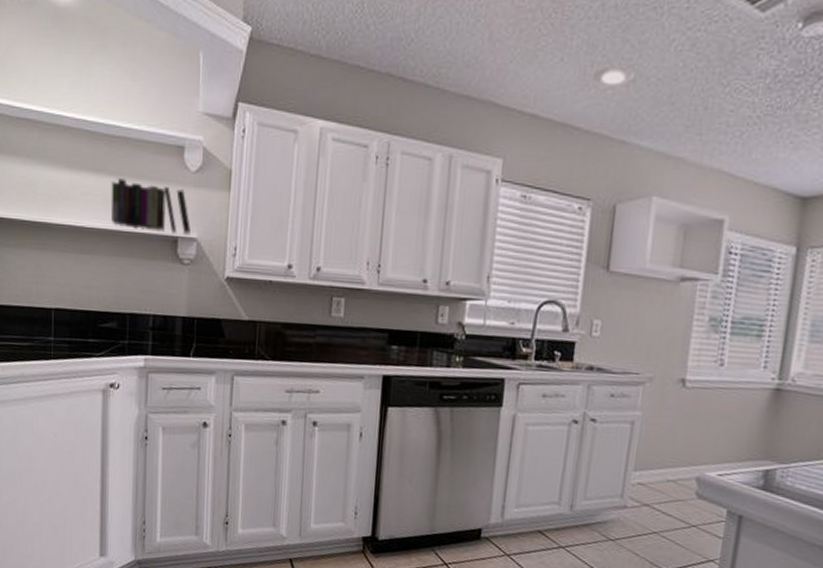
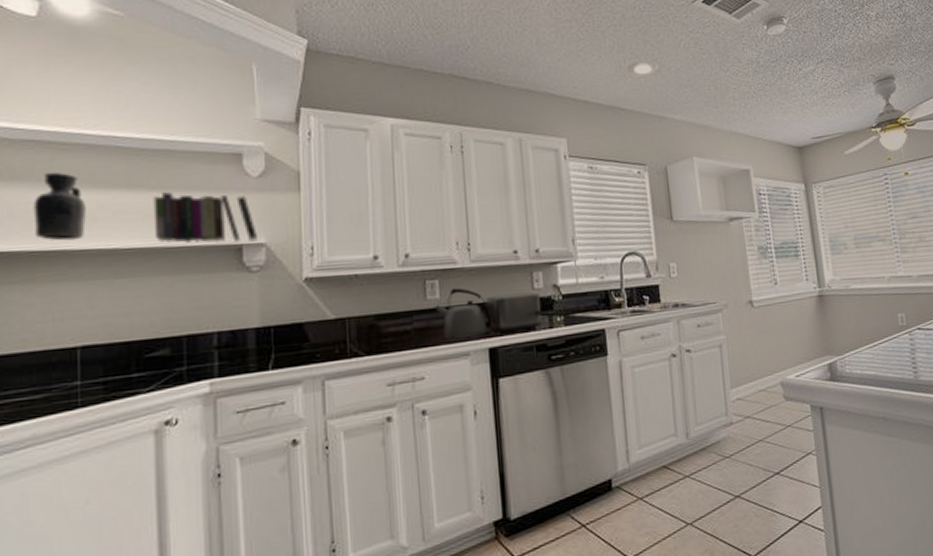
ceramic jug: none [25,149,63,215] -> present [33,172,87,241]
kettle: none [337,309,391,362] -> present [434,288,493,339]
toaster: none [385,323,443,365] -> present [486,292,542,333]

